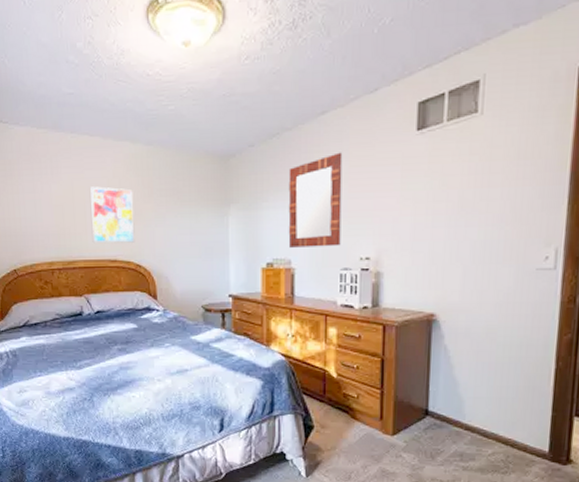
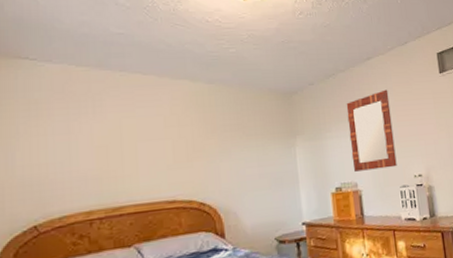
wall art: present [90,186,135,244] -> none [143,124,198,185]

